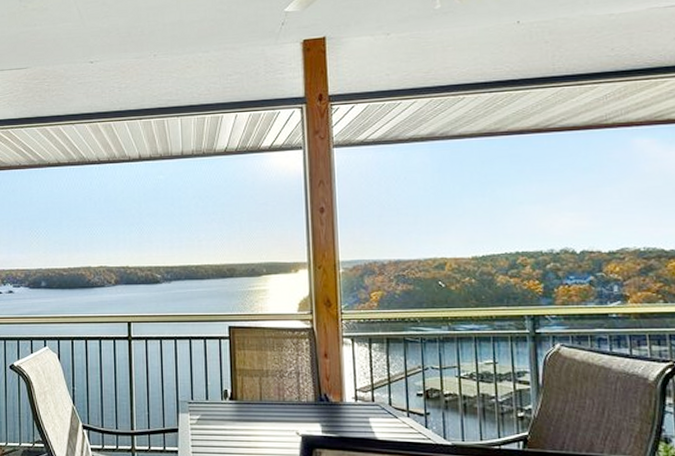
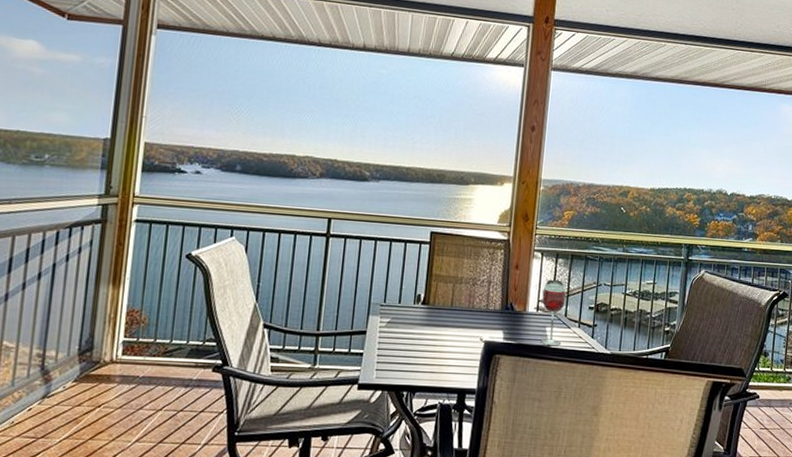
wineglass: none [359,366,389,438] -> present [540,279,567,346]

